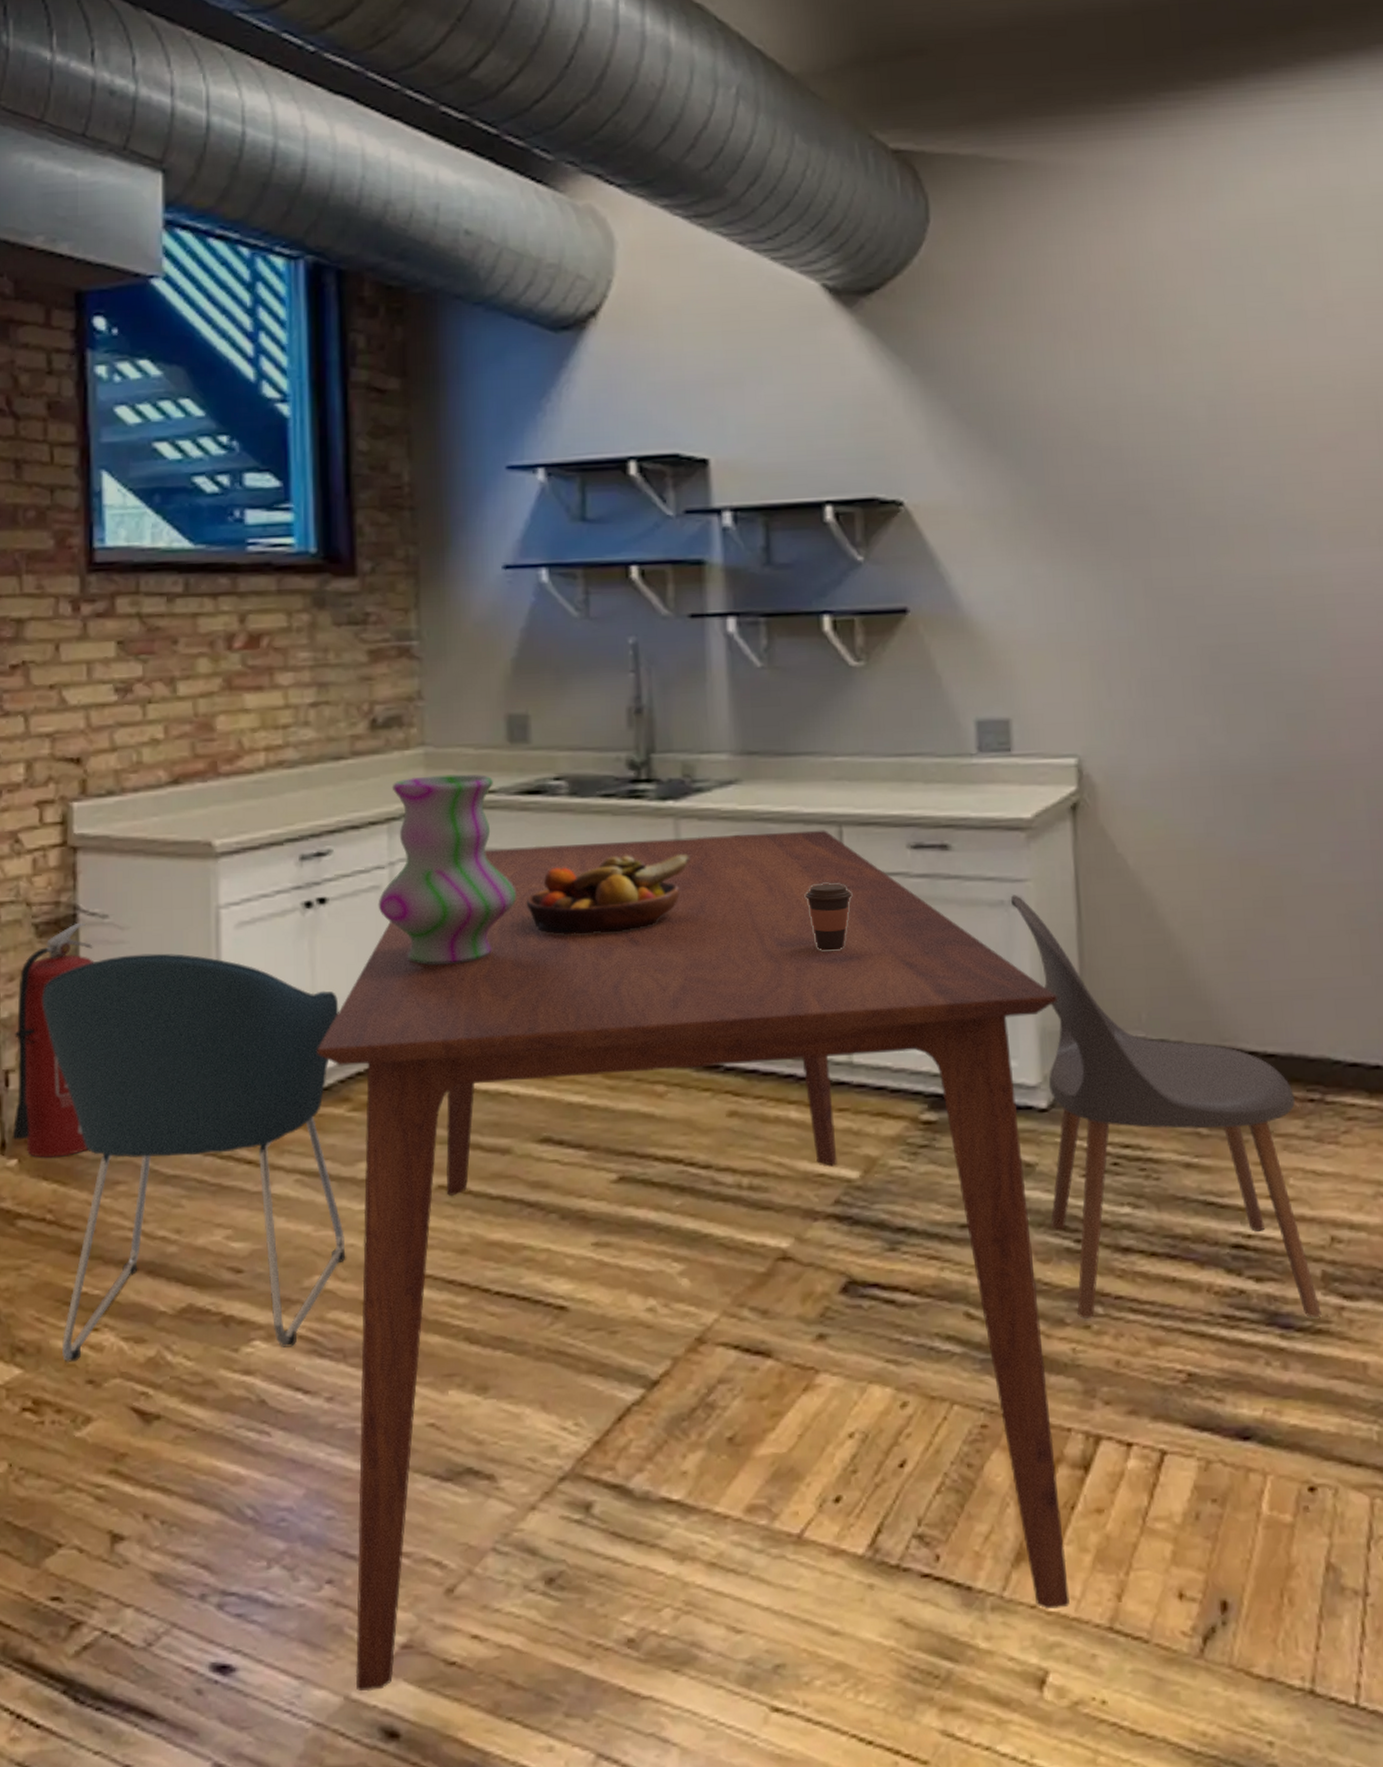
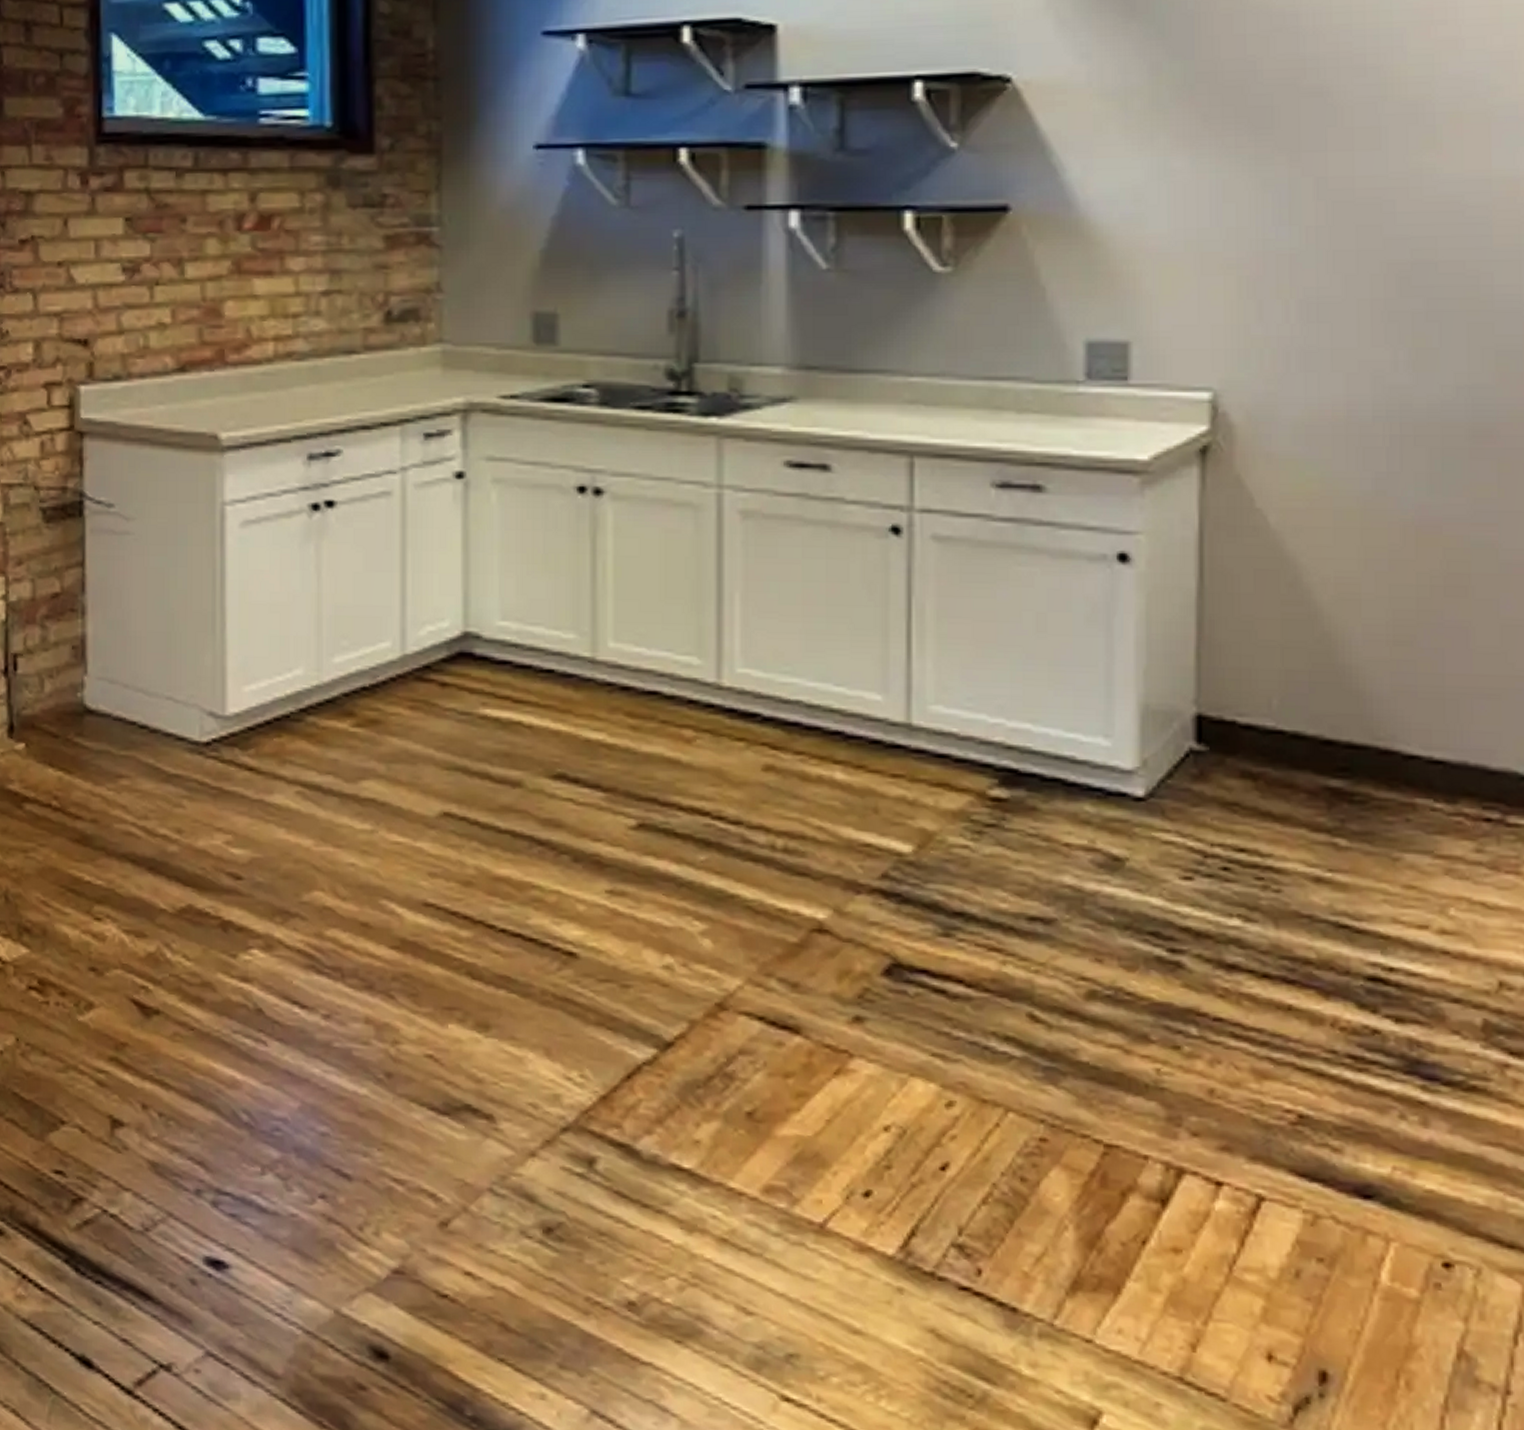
fire extinguisher: present [12,922,95,1158] -> none [20,510,100,745]
chair: present [42,953,346,1362] -> none [49,546,346,960]
dining table: present [317,830,1071,1692] -> none [321,458,1166,1349]
vase: present [378,774,516,964] -> none [388,376,536,580]
fruit bowl: present [526,854,691,935] -> none [547,476,734,559]
coffee cup: present [804,883,853,951] -> none [864,521,922,598]
chair: present [1011,894,1322,1319] -> none [1116,548,1478,1072]

